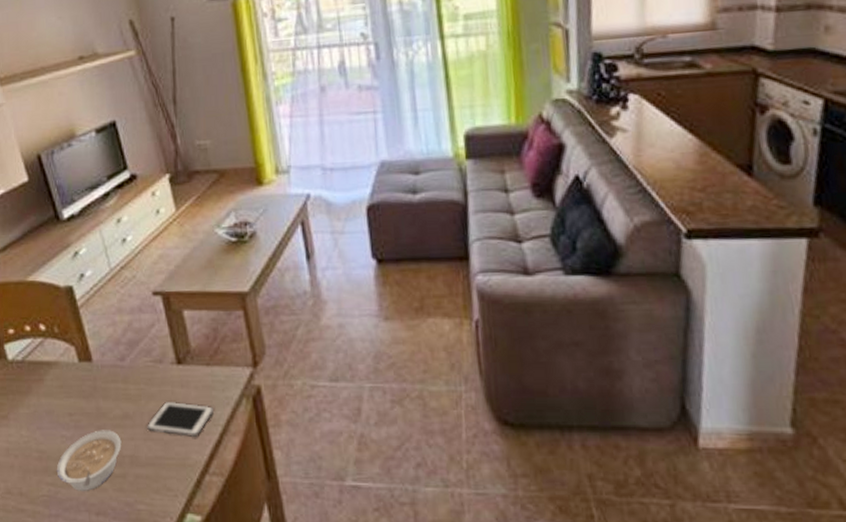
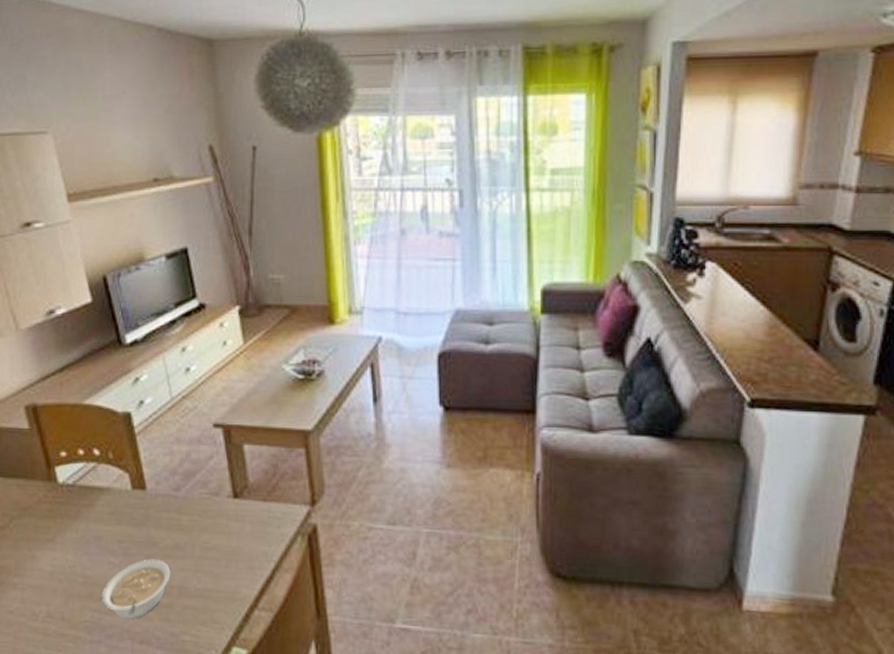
cell phone: present [147,402,215,438] -> none [198,535,268,573]

